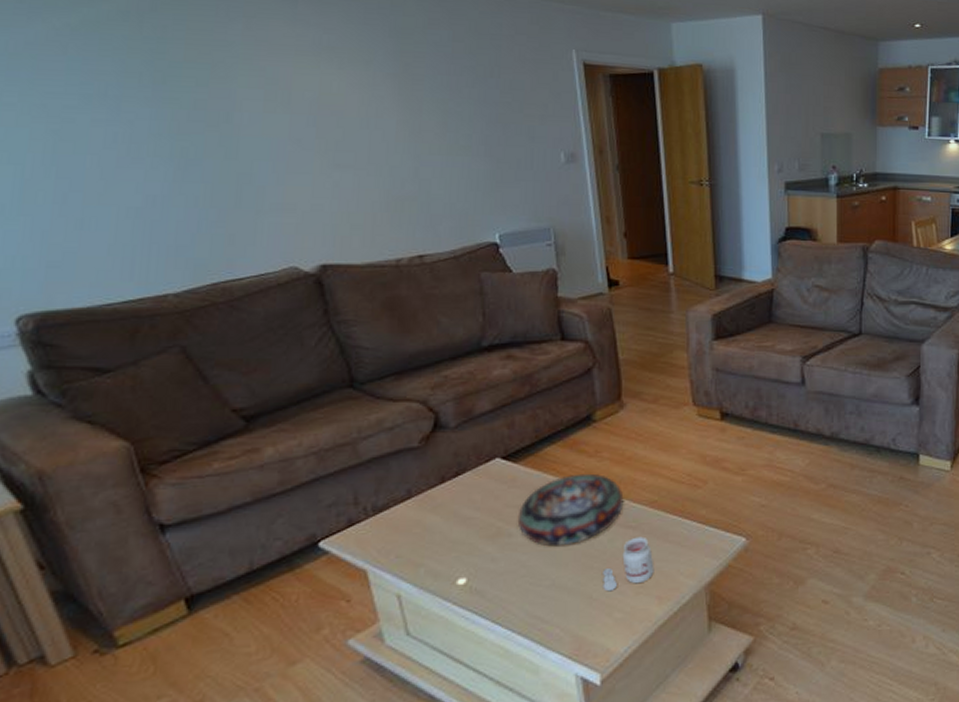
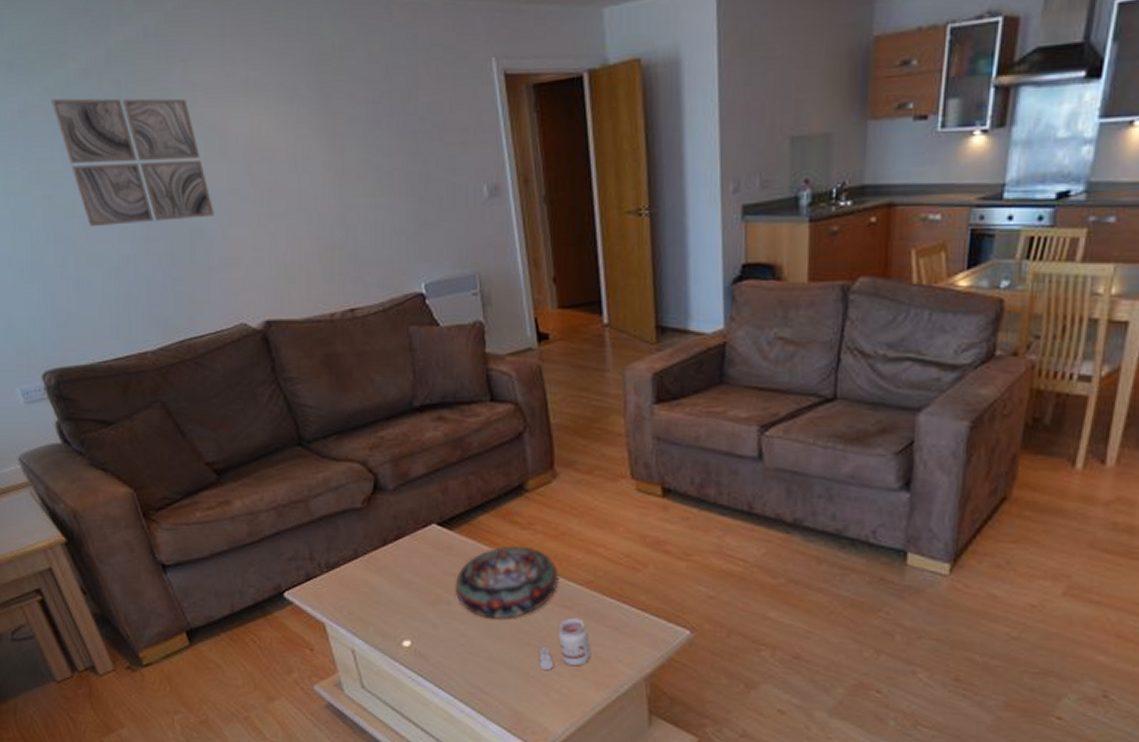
wall art: none [73,36,270,165] -> present [51,98,214,227]

